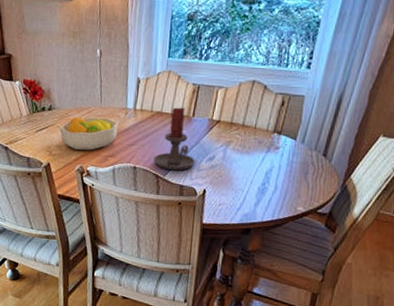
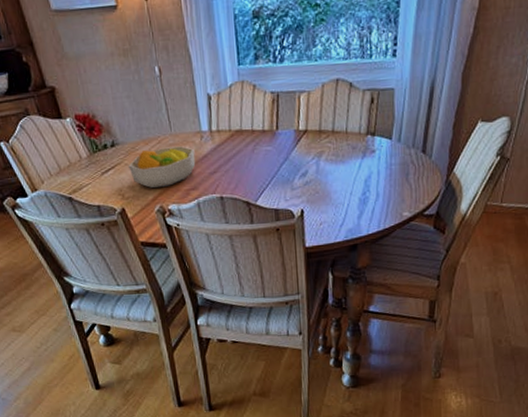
candle holder: present [153,107,195,171] -> none [241,121,287,195]

